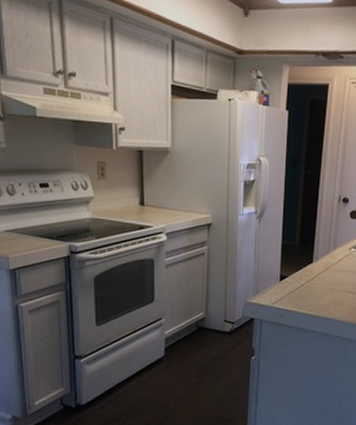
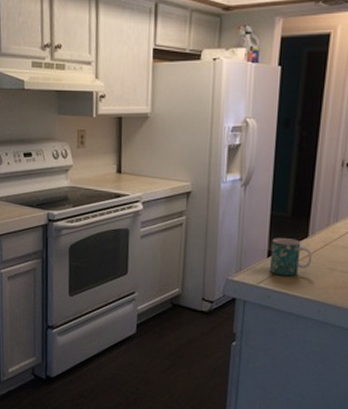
mug: none [282,264,317,297] -> present [270,238,313,277]

